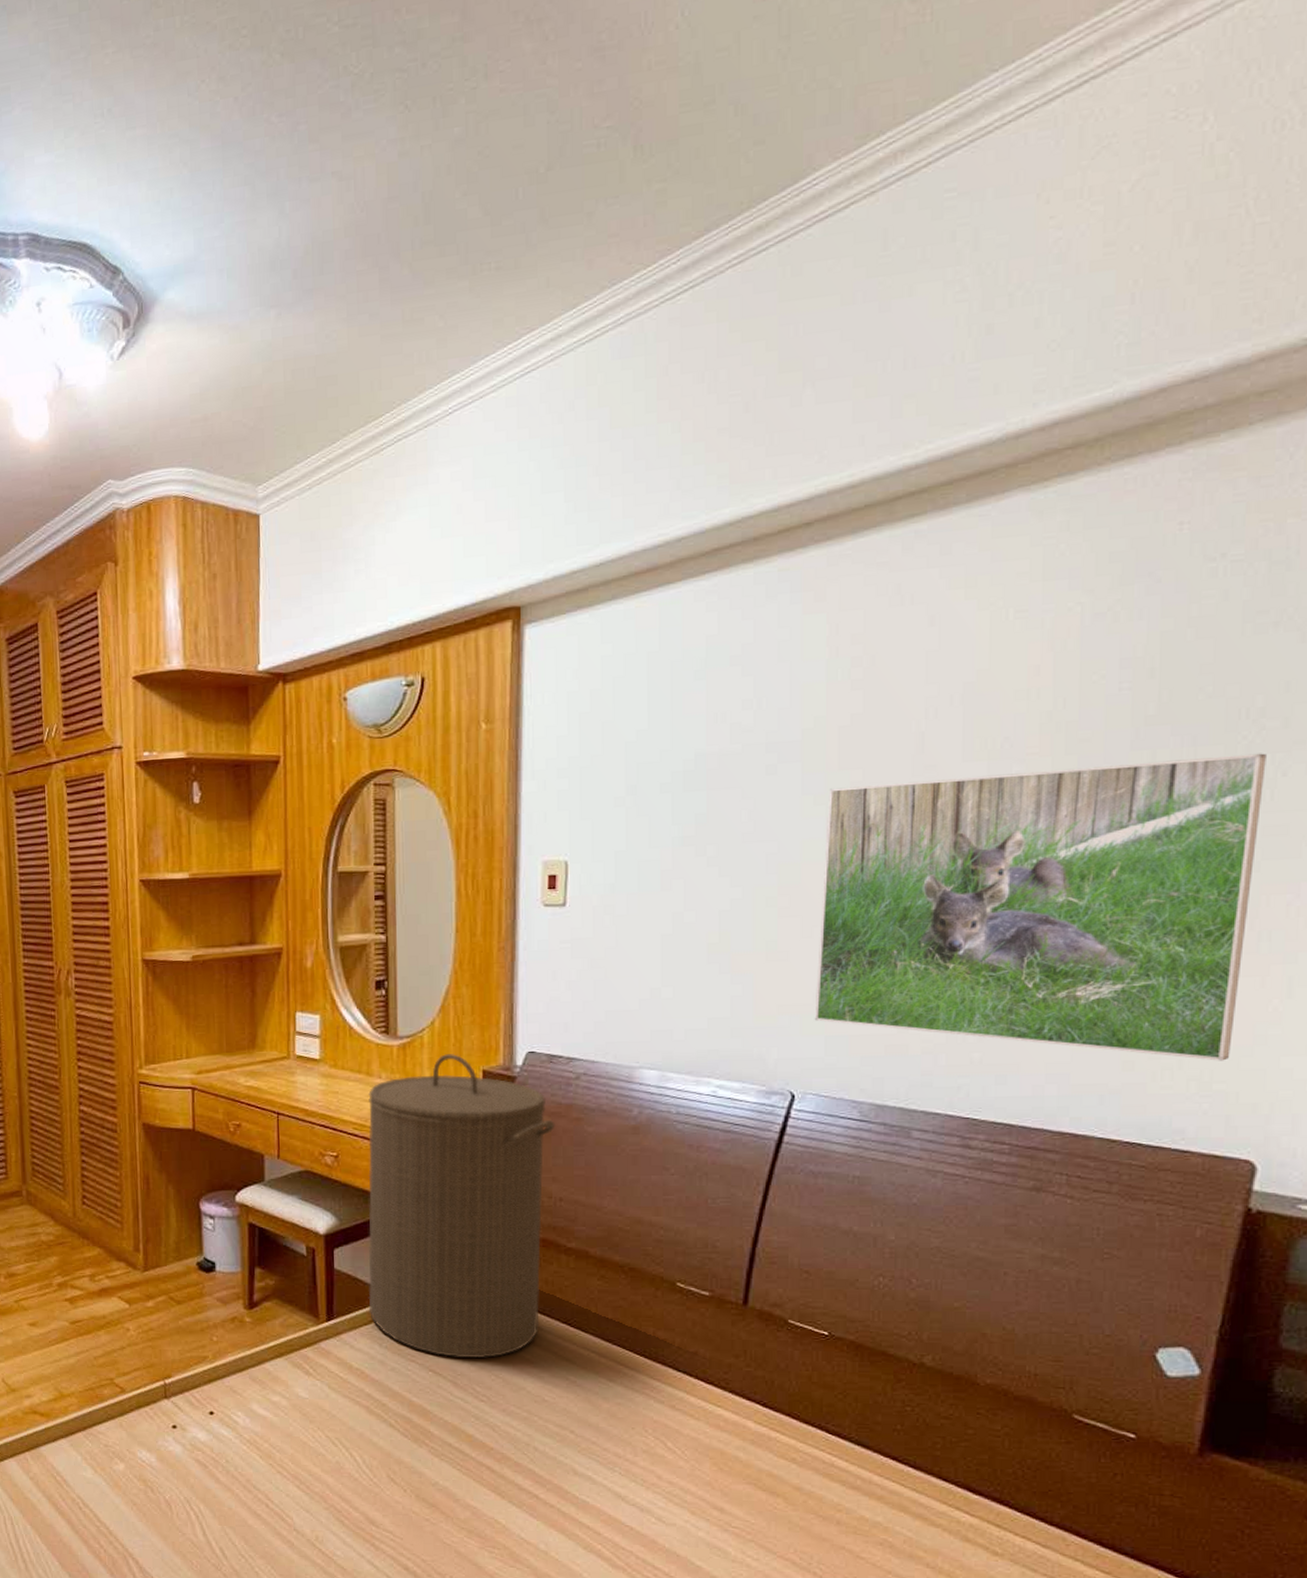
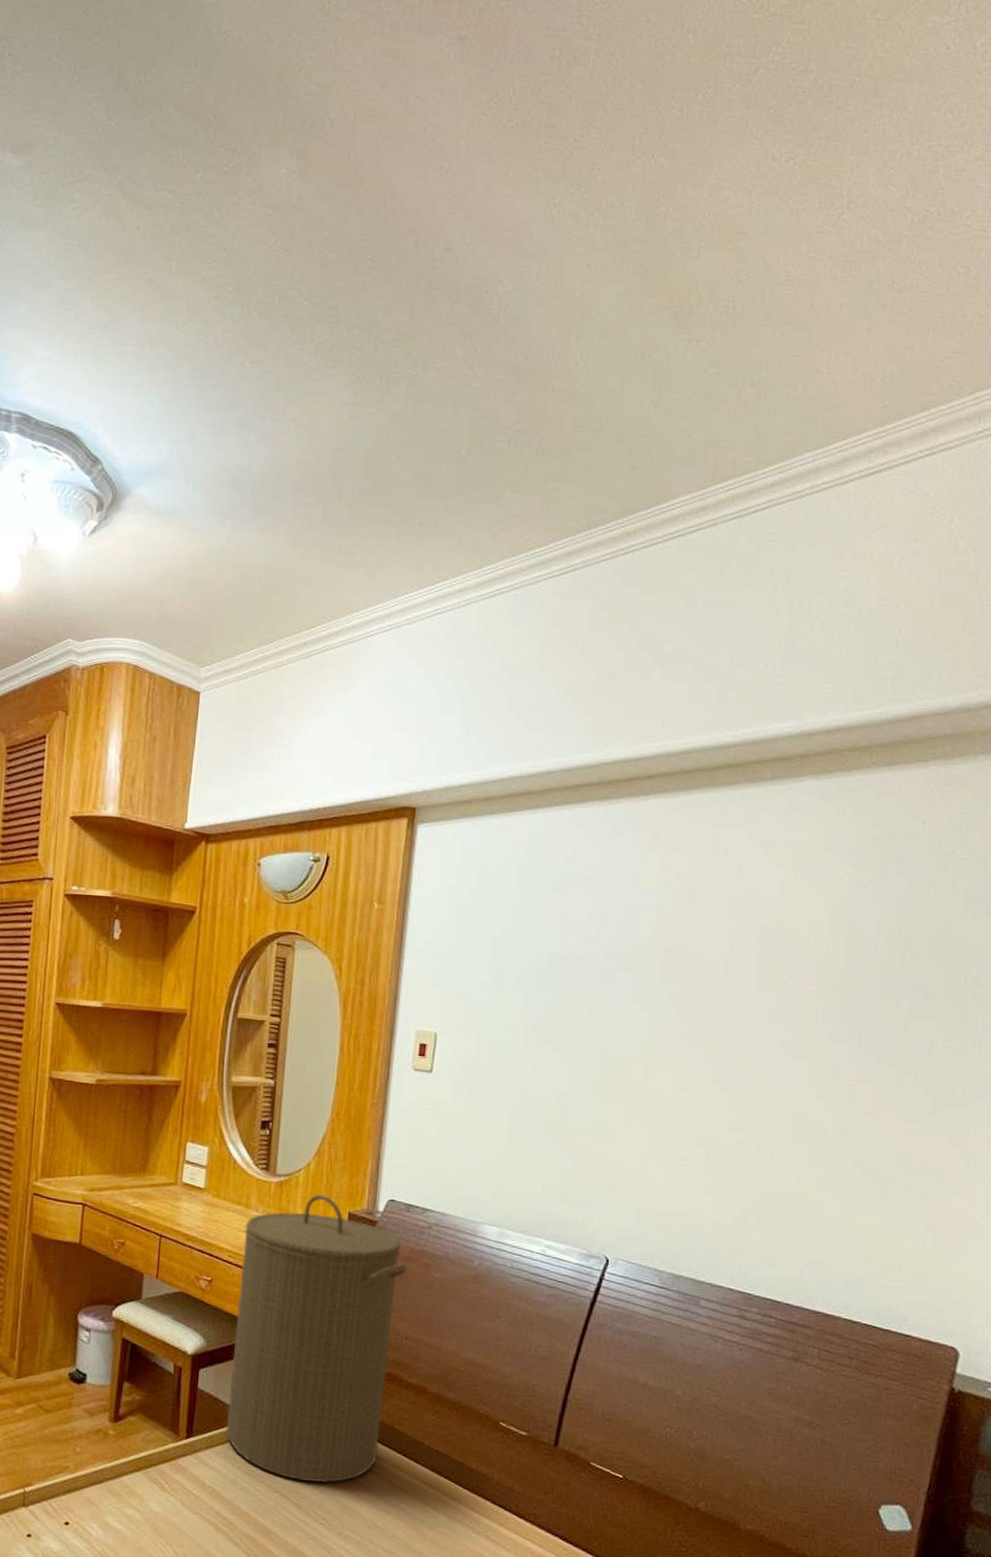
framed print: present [814,753,1266,1061] -> none [629,998,978,1262]

